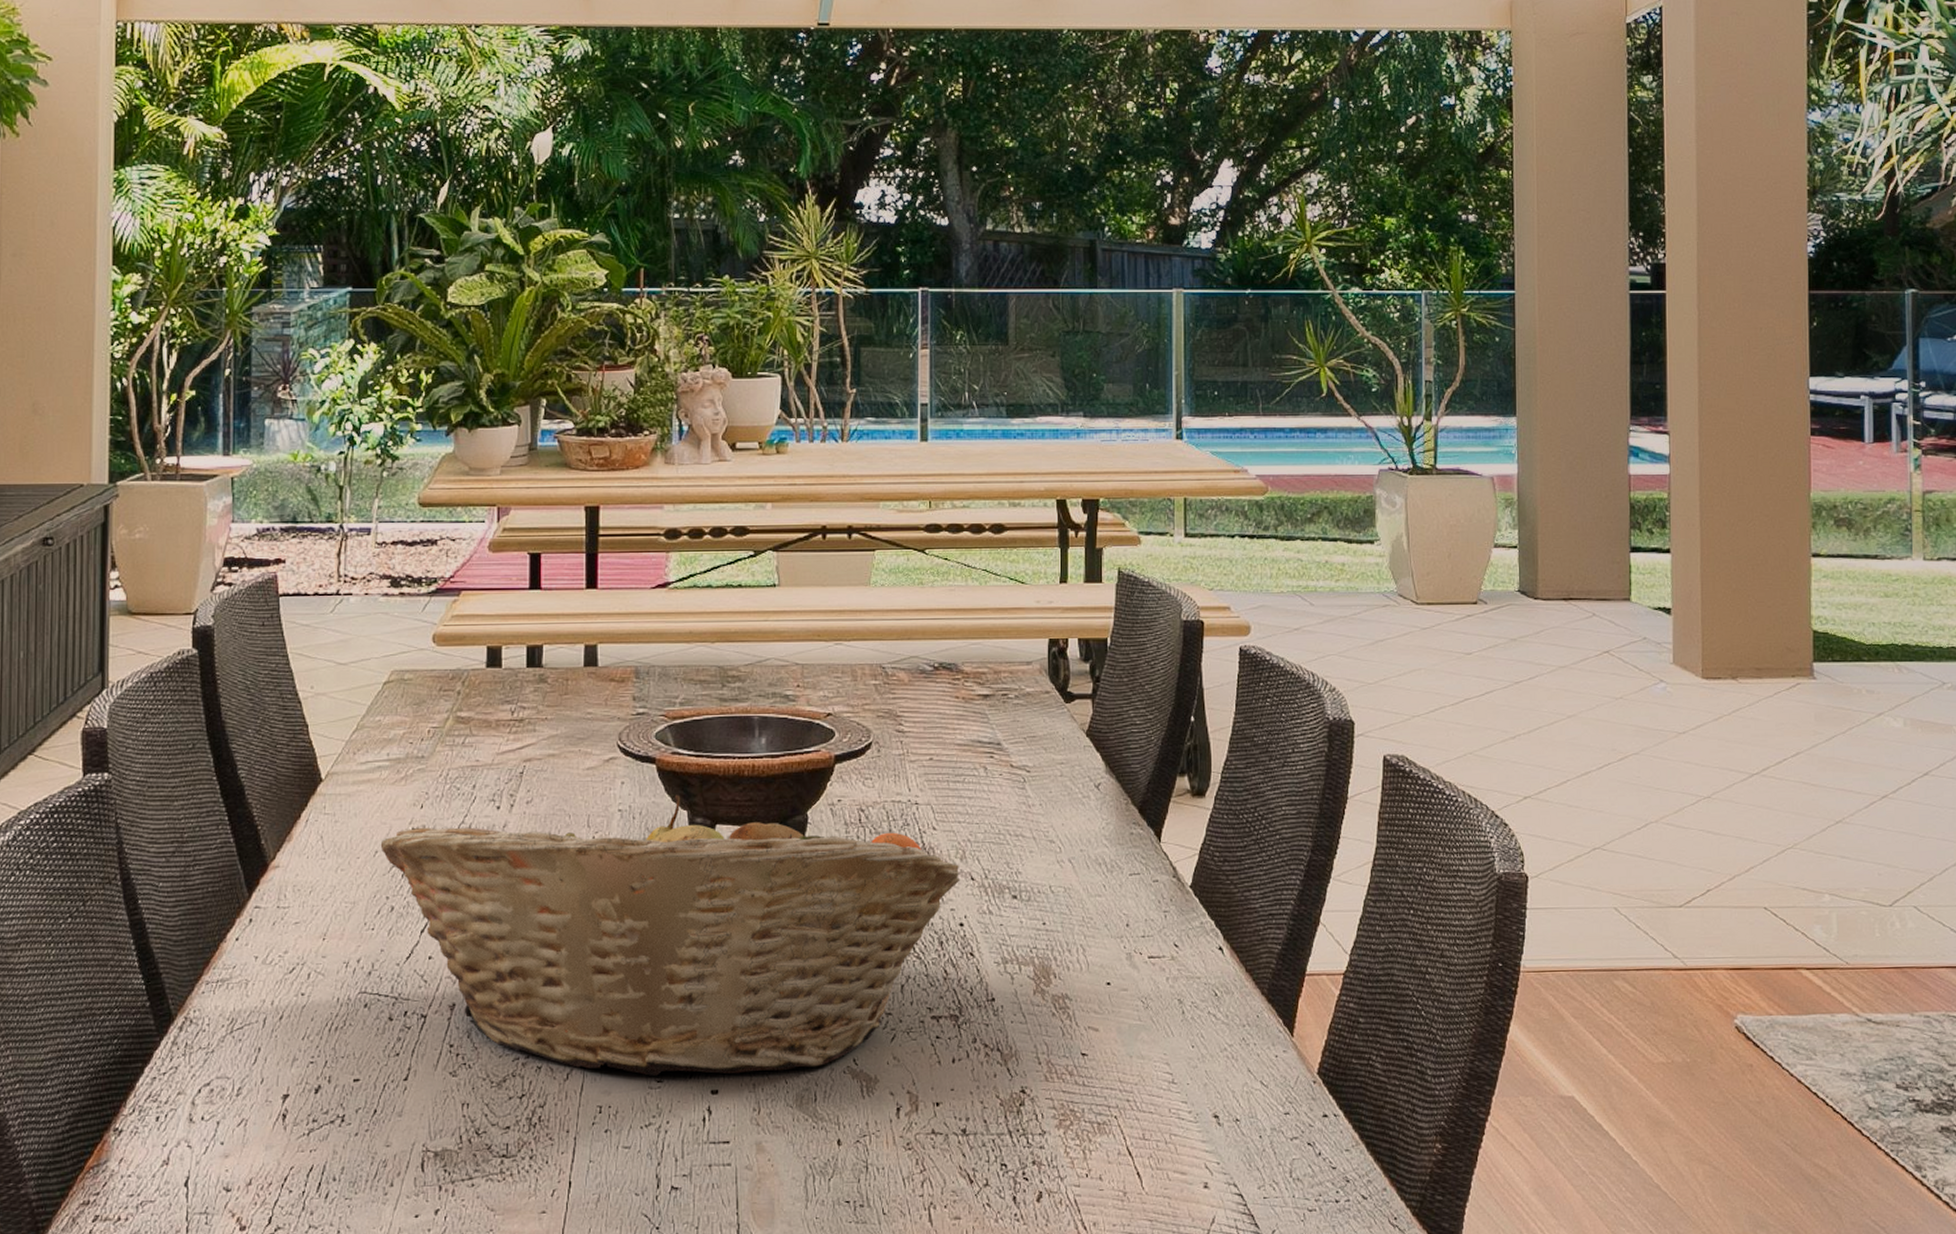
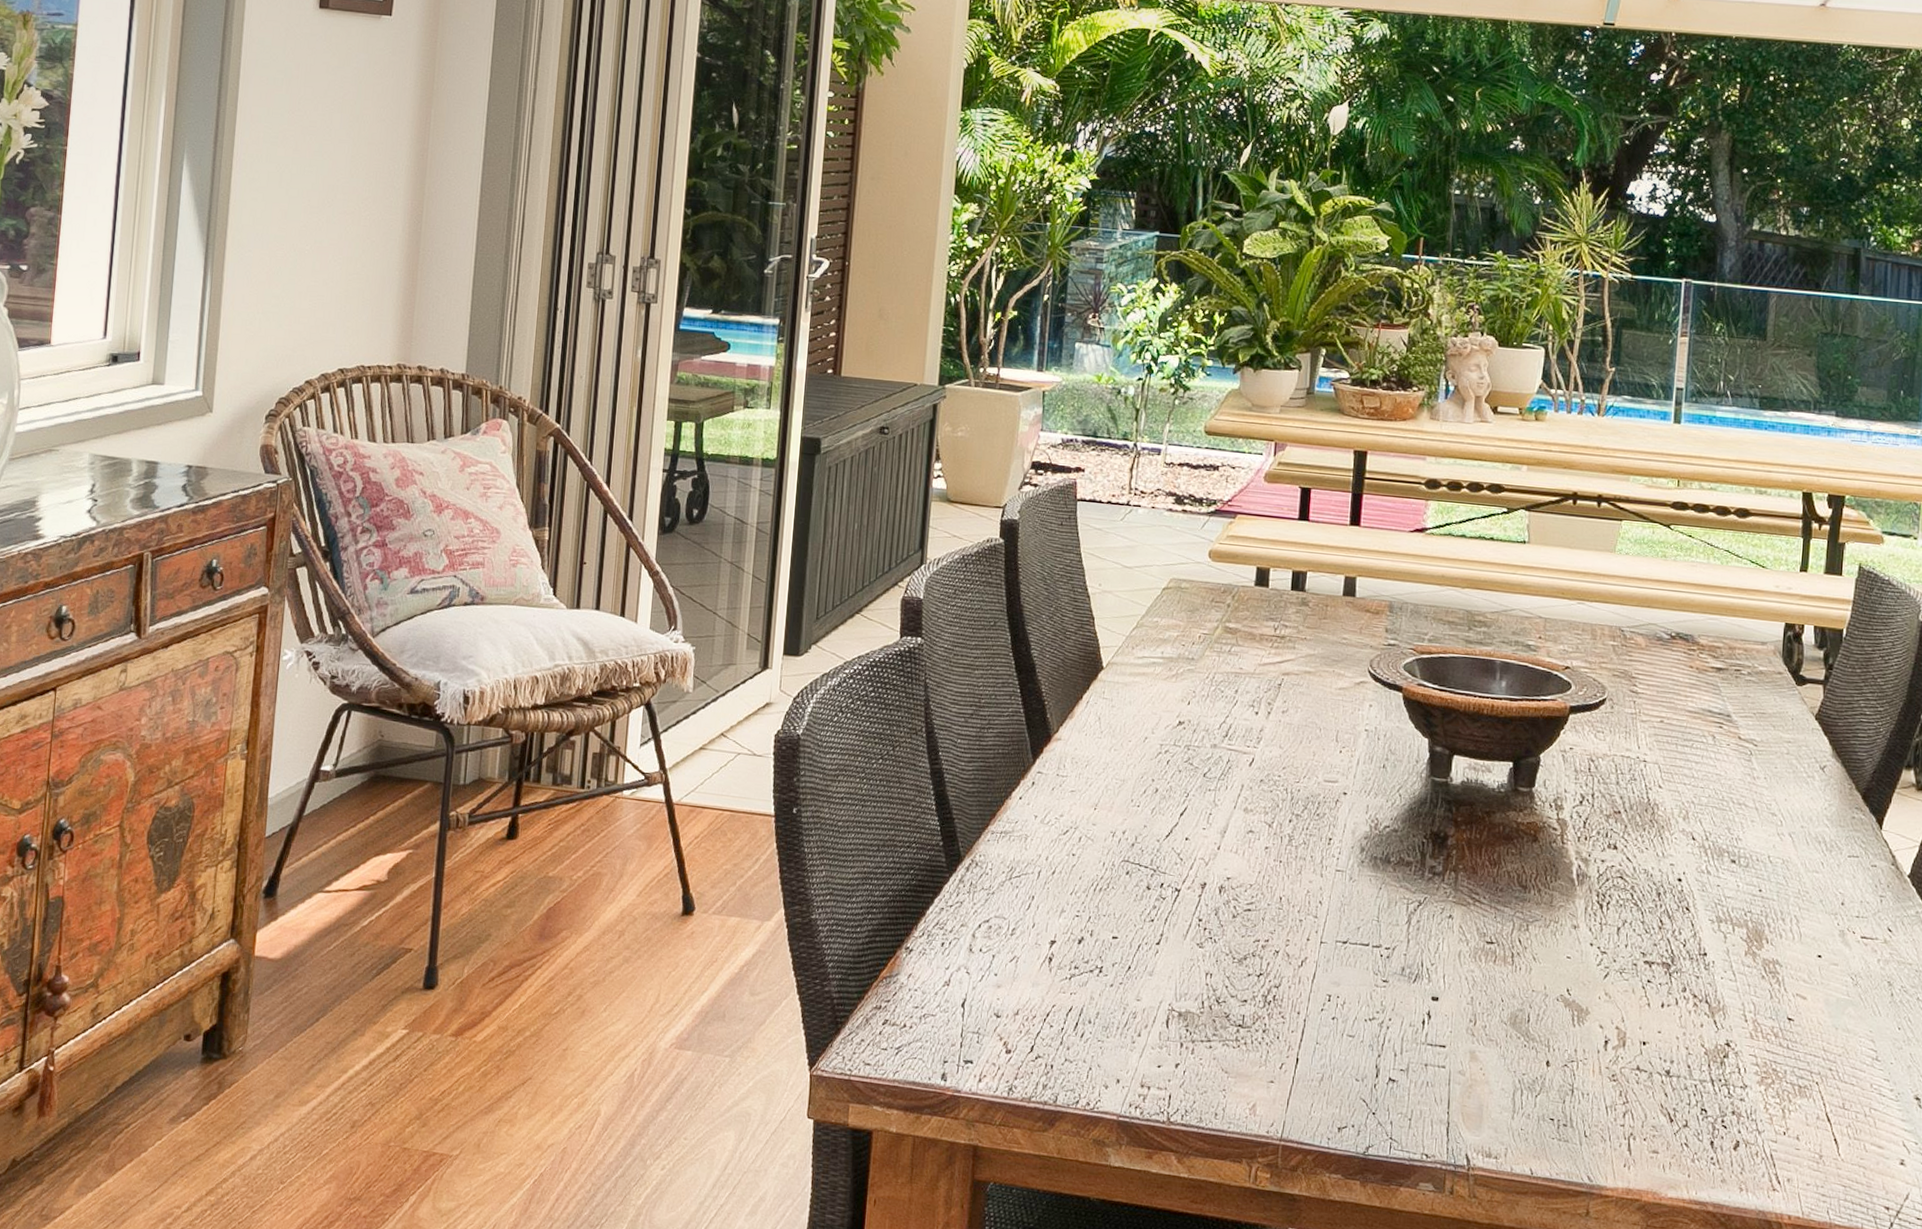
fruit basket: present [380,794,961,1076] -> none [1150,721,1682,991]

